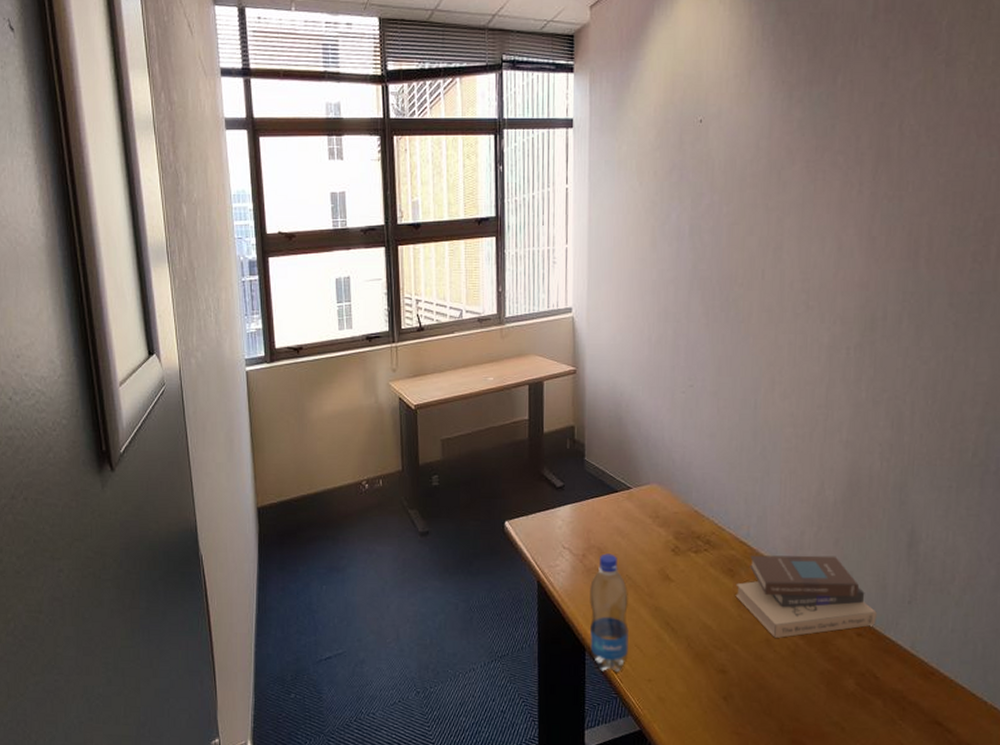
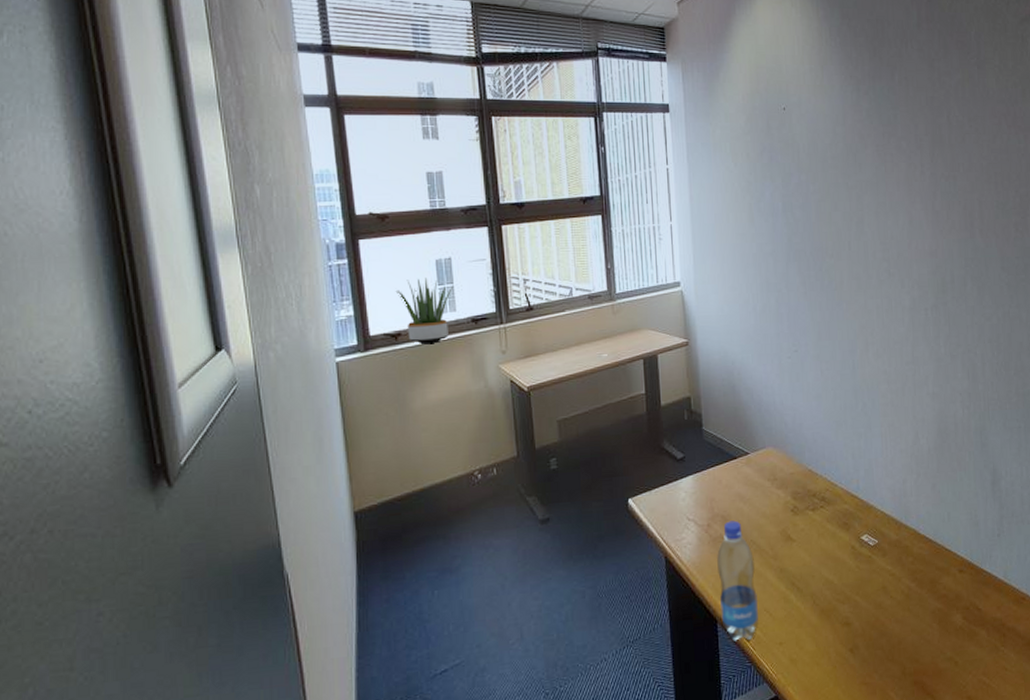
potted plant: none [299,295,350,359] -> present [395,278,453,345]
books: present [735,555,877,638] -> none [851,500,974,584]

